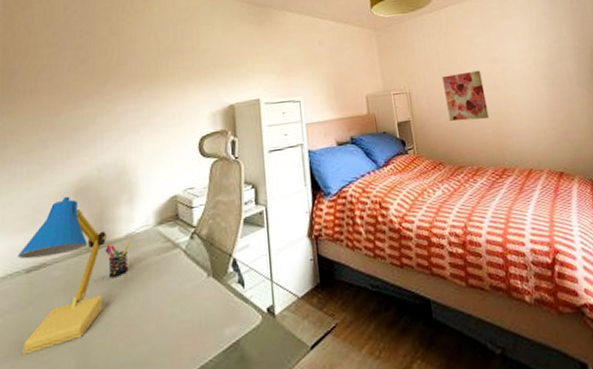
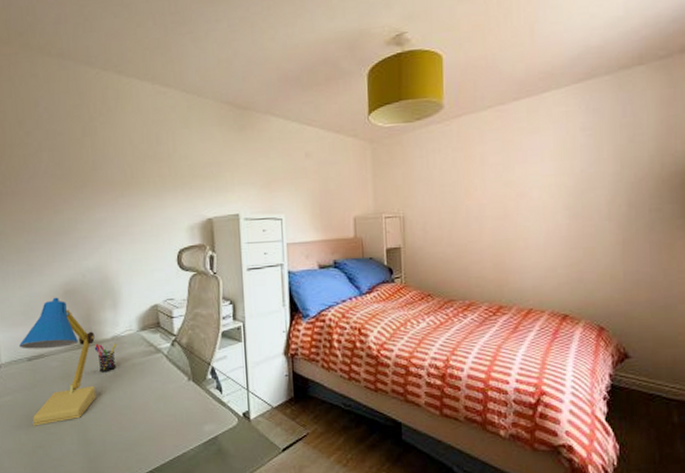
wall art: present [442,70,490,121] -> none [443,195,492,252]

